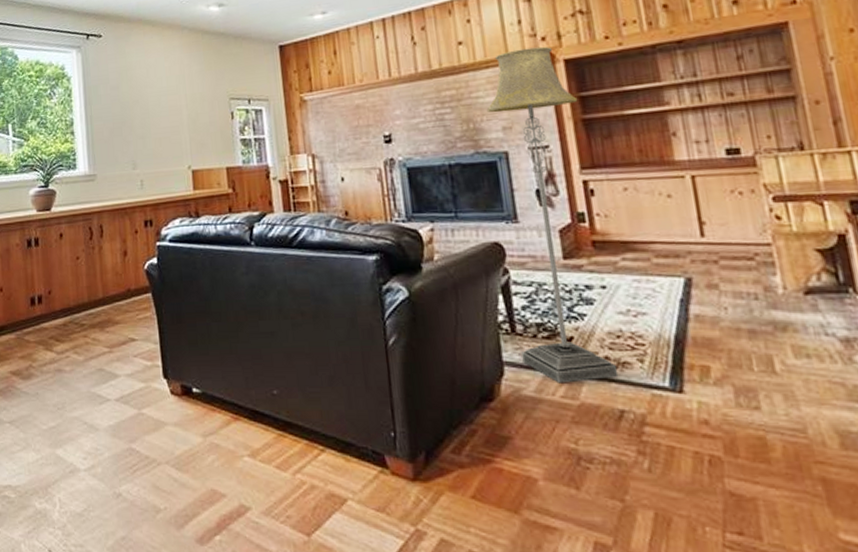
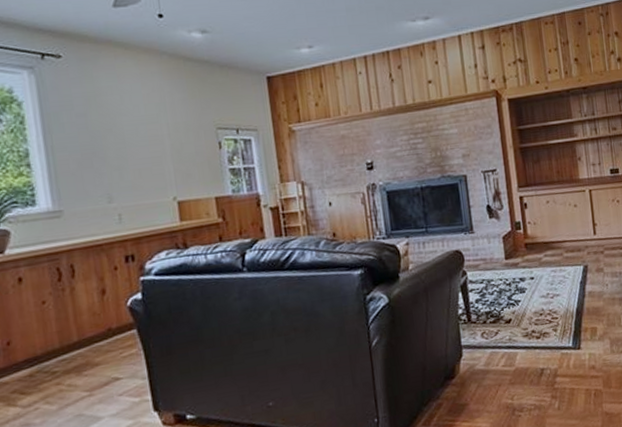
floor lamp: present [486,46,619,384] -> none [450,87,541,356]

